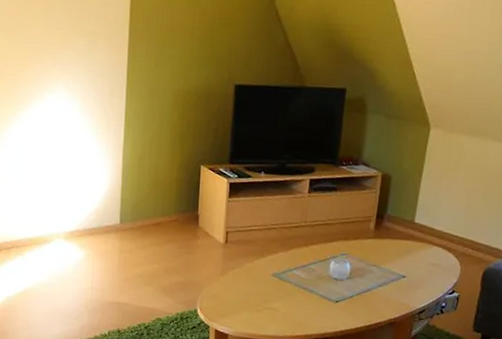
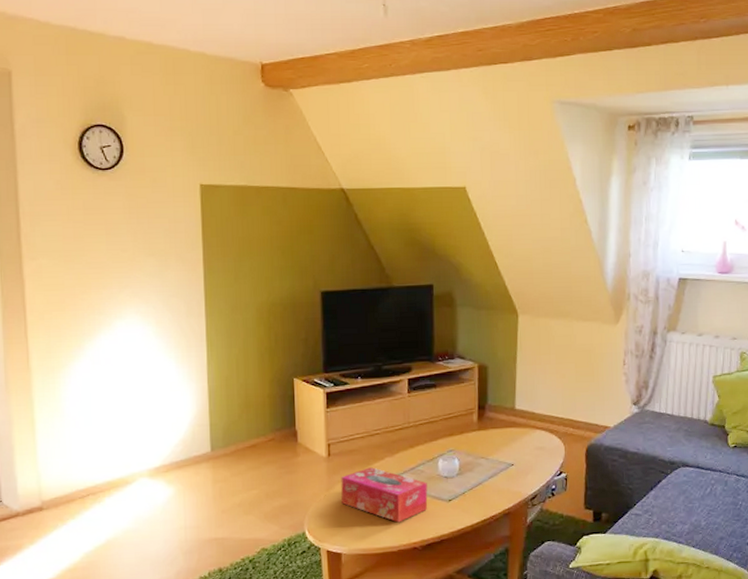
tissue box: none [233,259,317,315] -> present [341,467,428,523]

